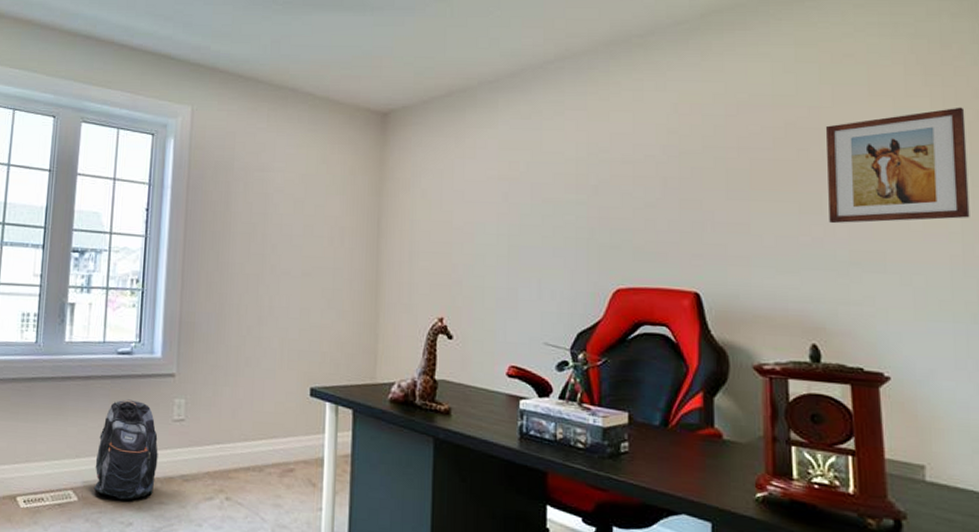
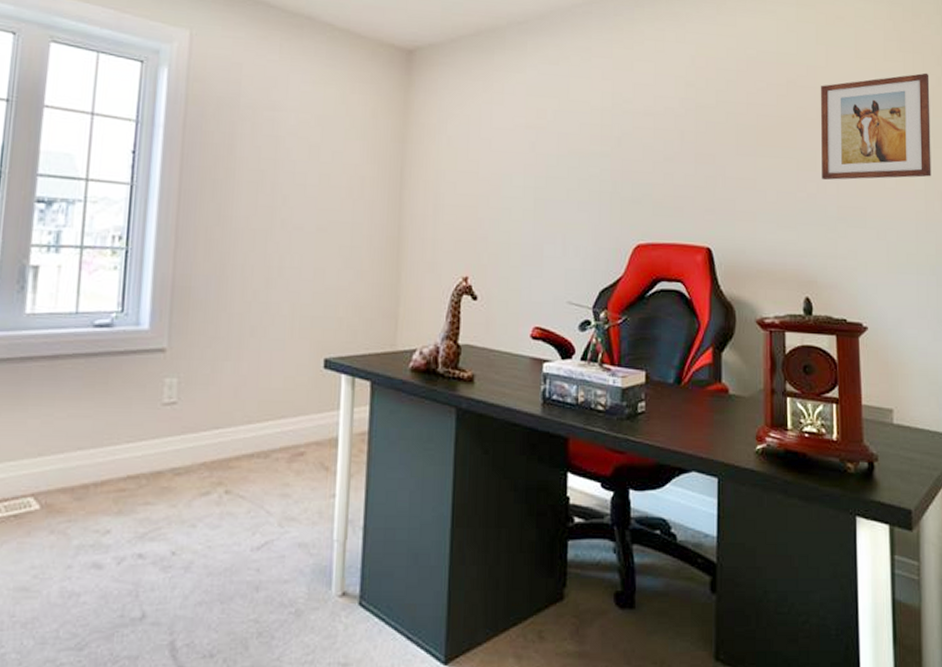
backpack: present [93,399,158,501] -> none [61,381,144,504]

